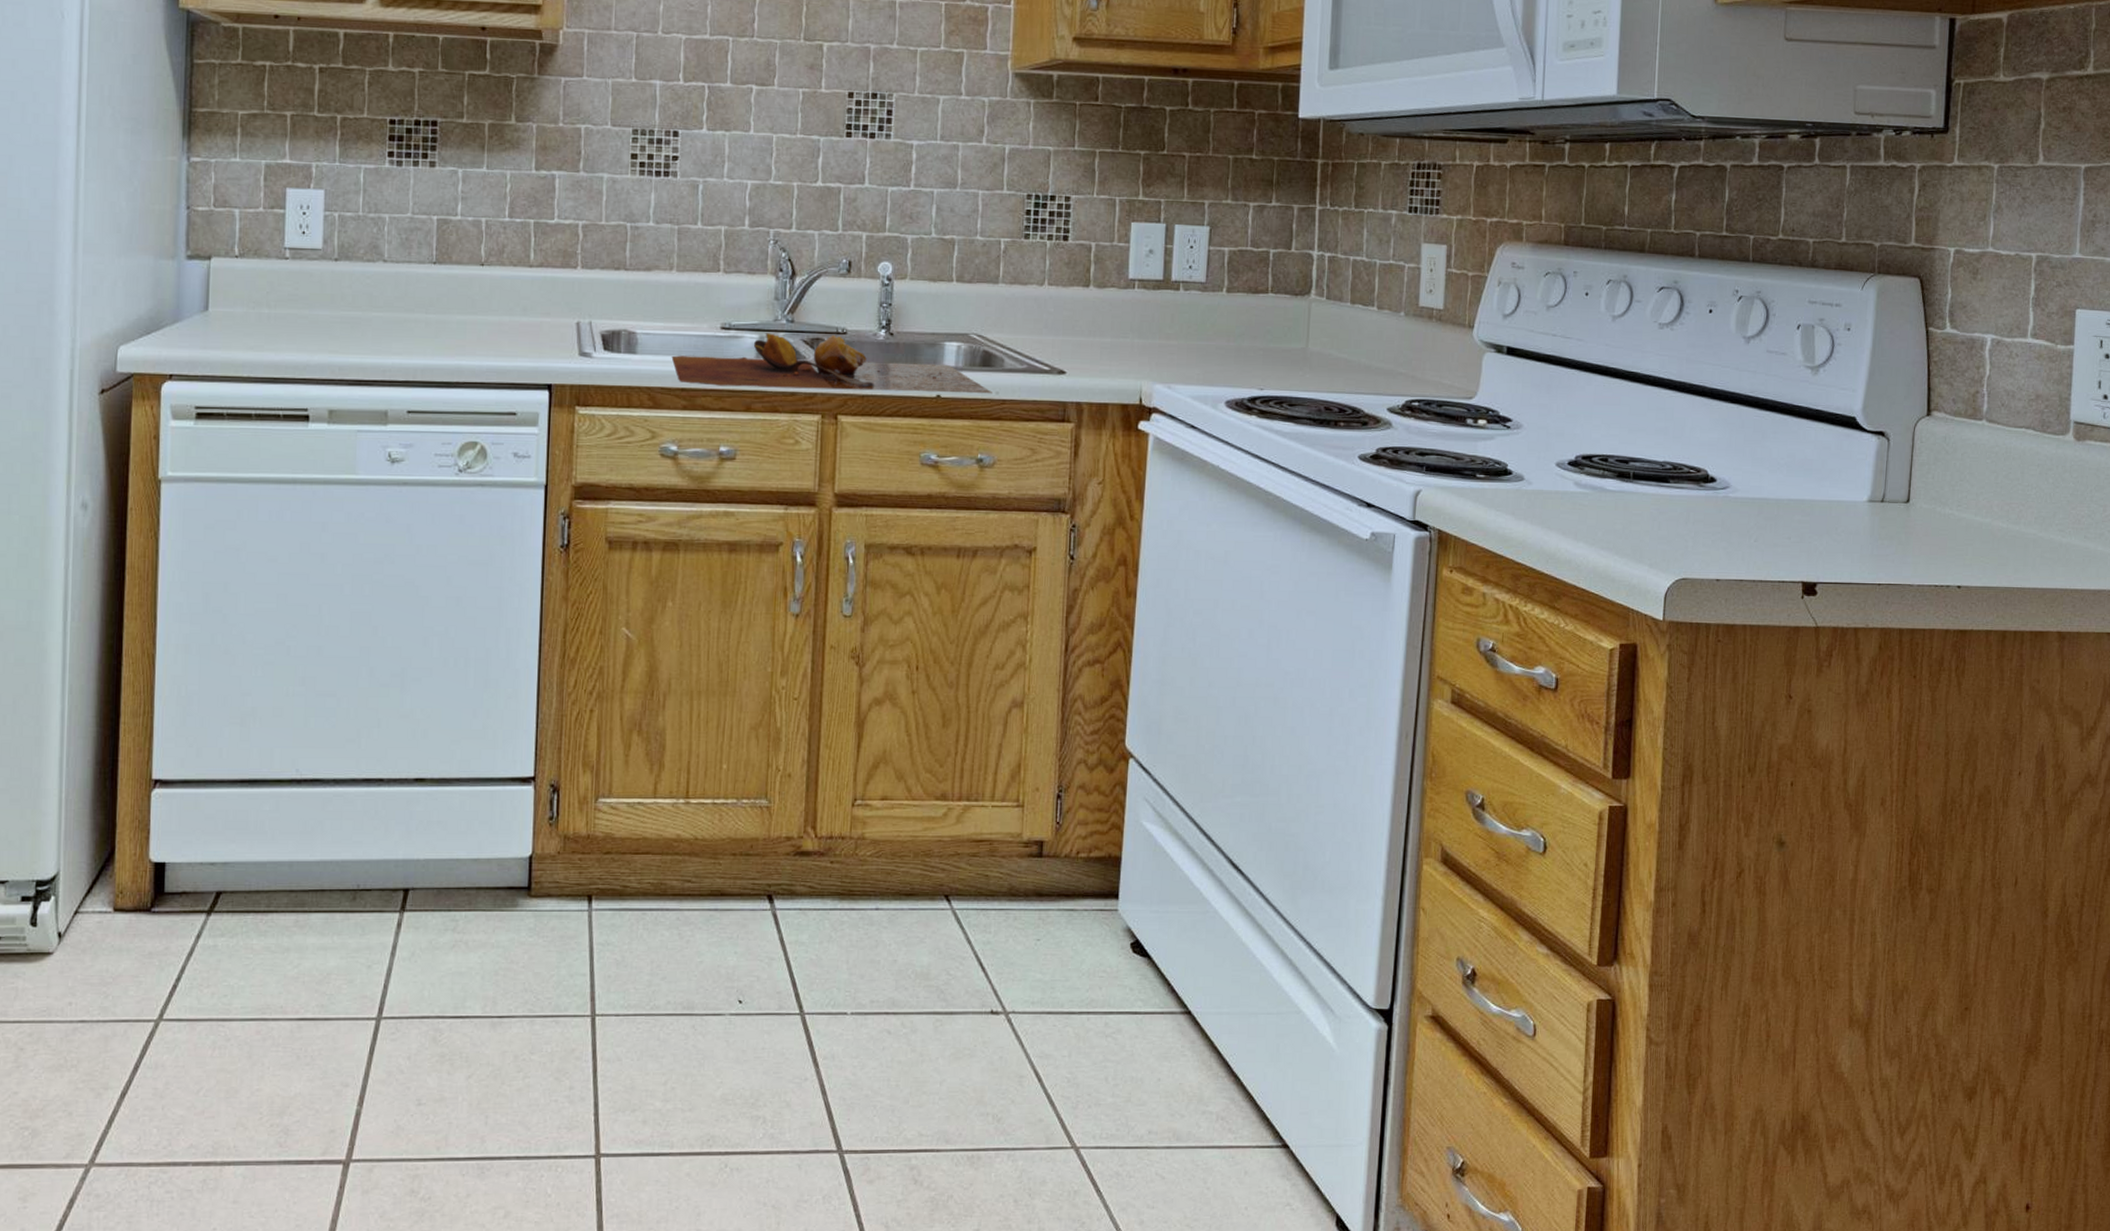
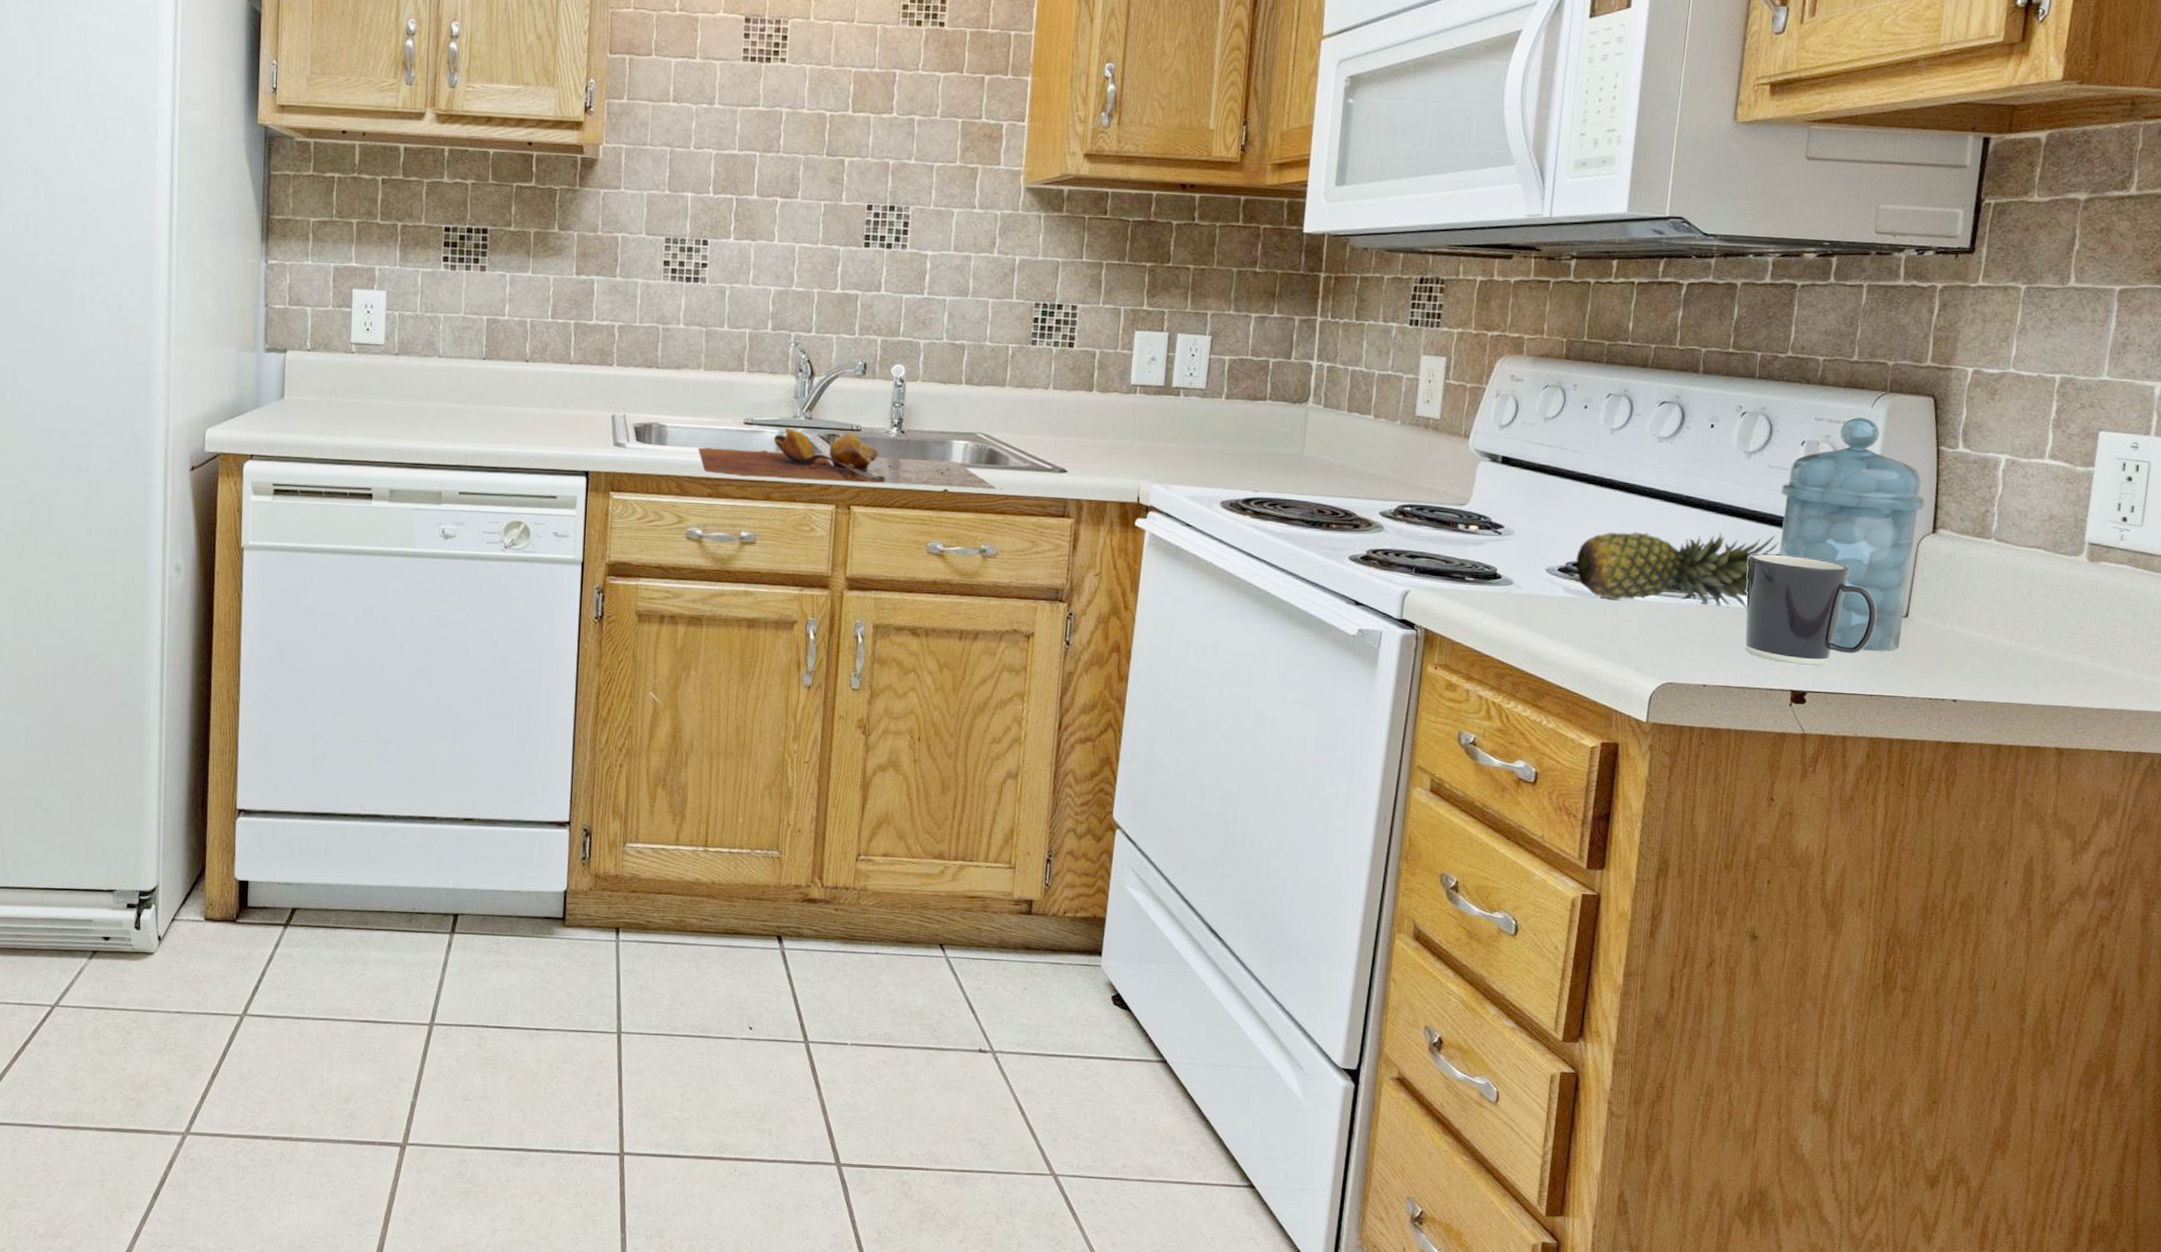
fruit: none [1585,420,1783,499] -> present [1575,532,1780,609]
mug: none [1752,441,1880,556] -> present [1745,553,1877,666]
canister: none [1780,300,1918,538] -> present [1779,417,1925,651]

